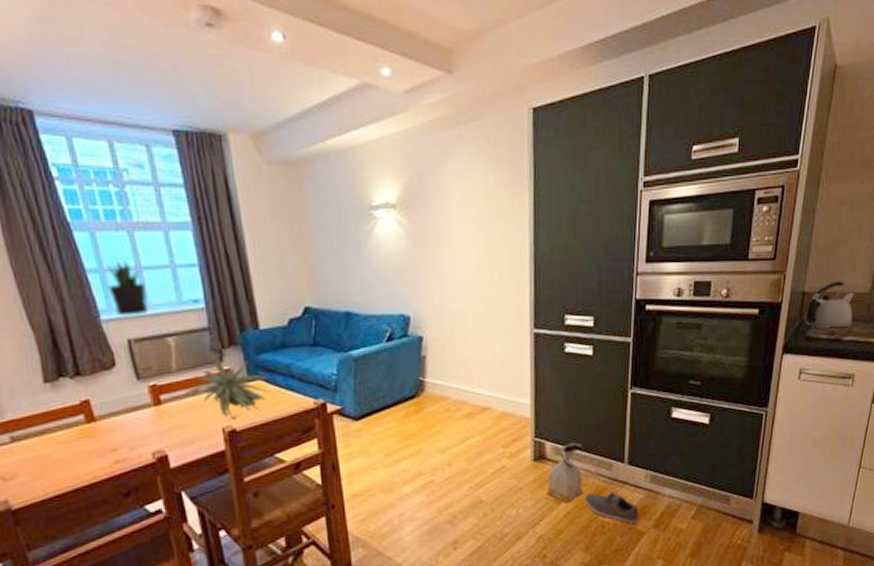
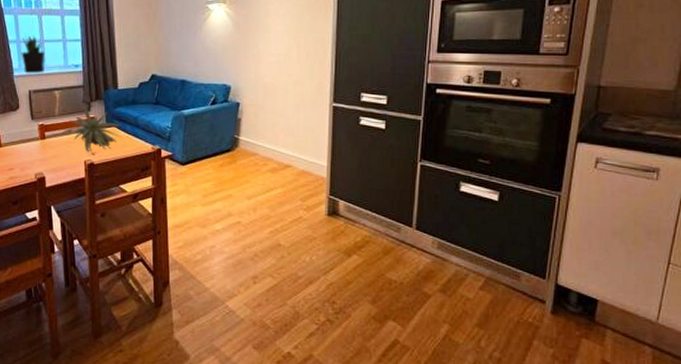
bag: present [546,442,583,503] -> none [338,203,373,257]
shoe: present [585,491,639,523] -> none [373,251,426,285]
kettle: present [804,281,854,329] -> none [600,78,657,122]

